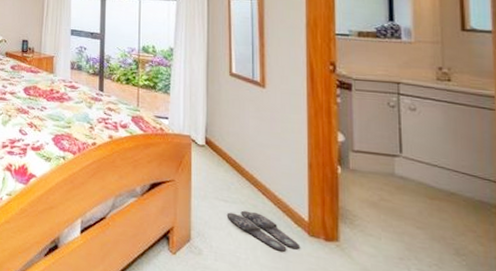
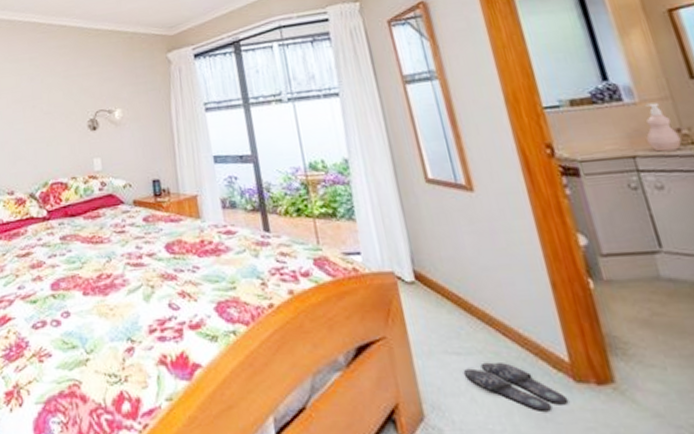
soap bottle: none [411,44,440,84] -> present [644,102,682,153]

